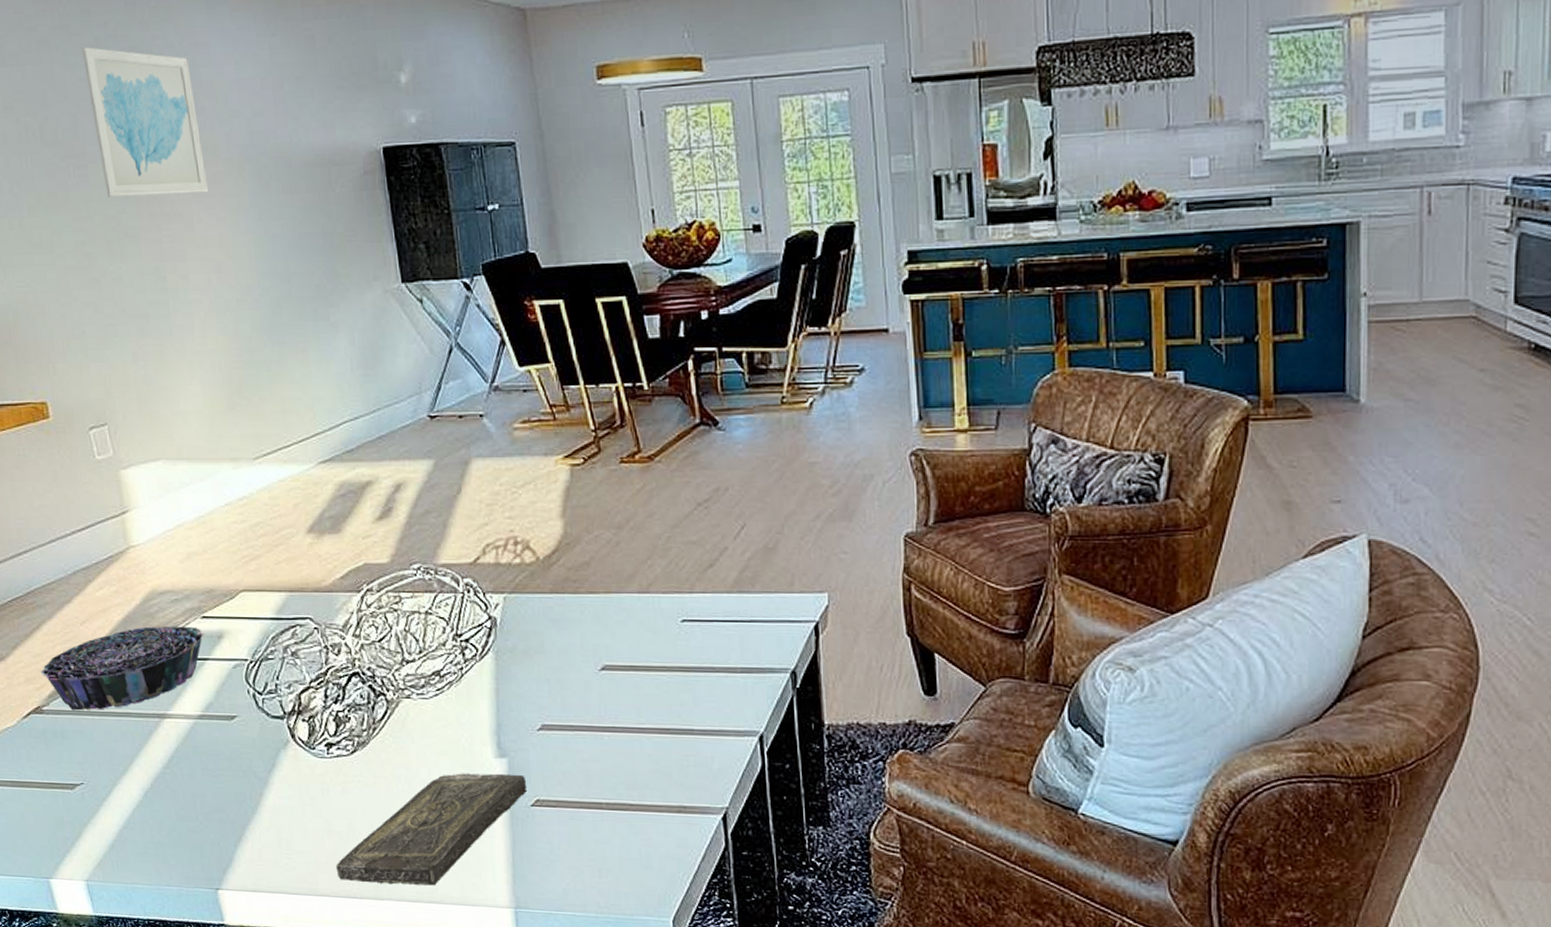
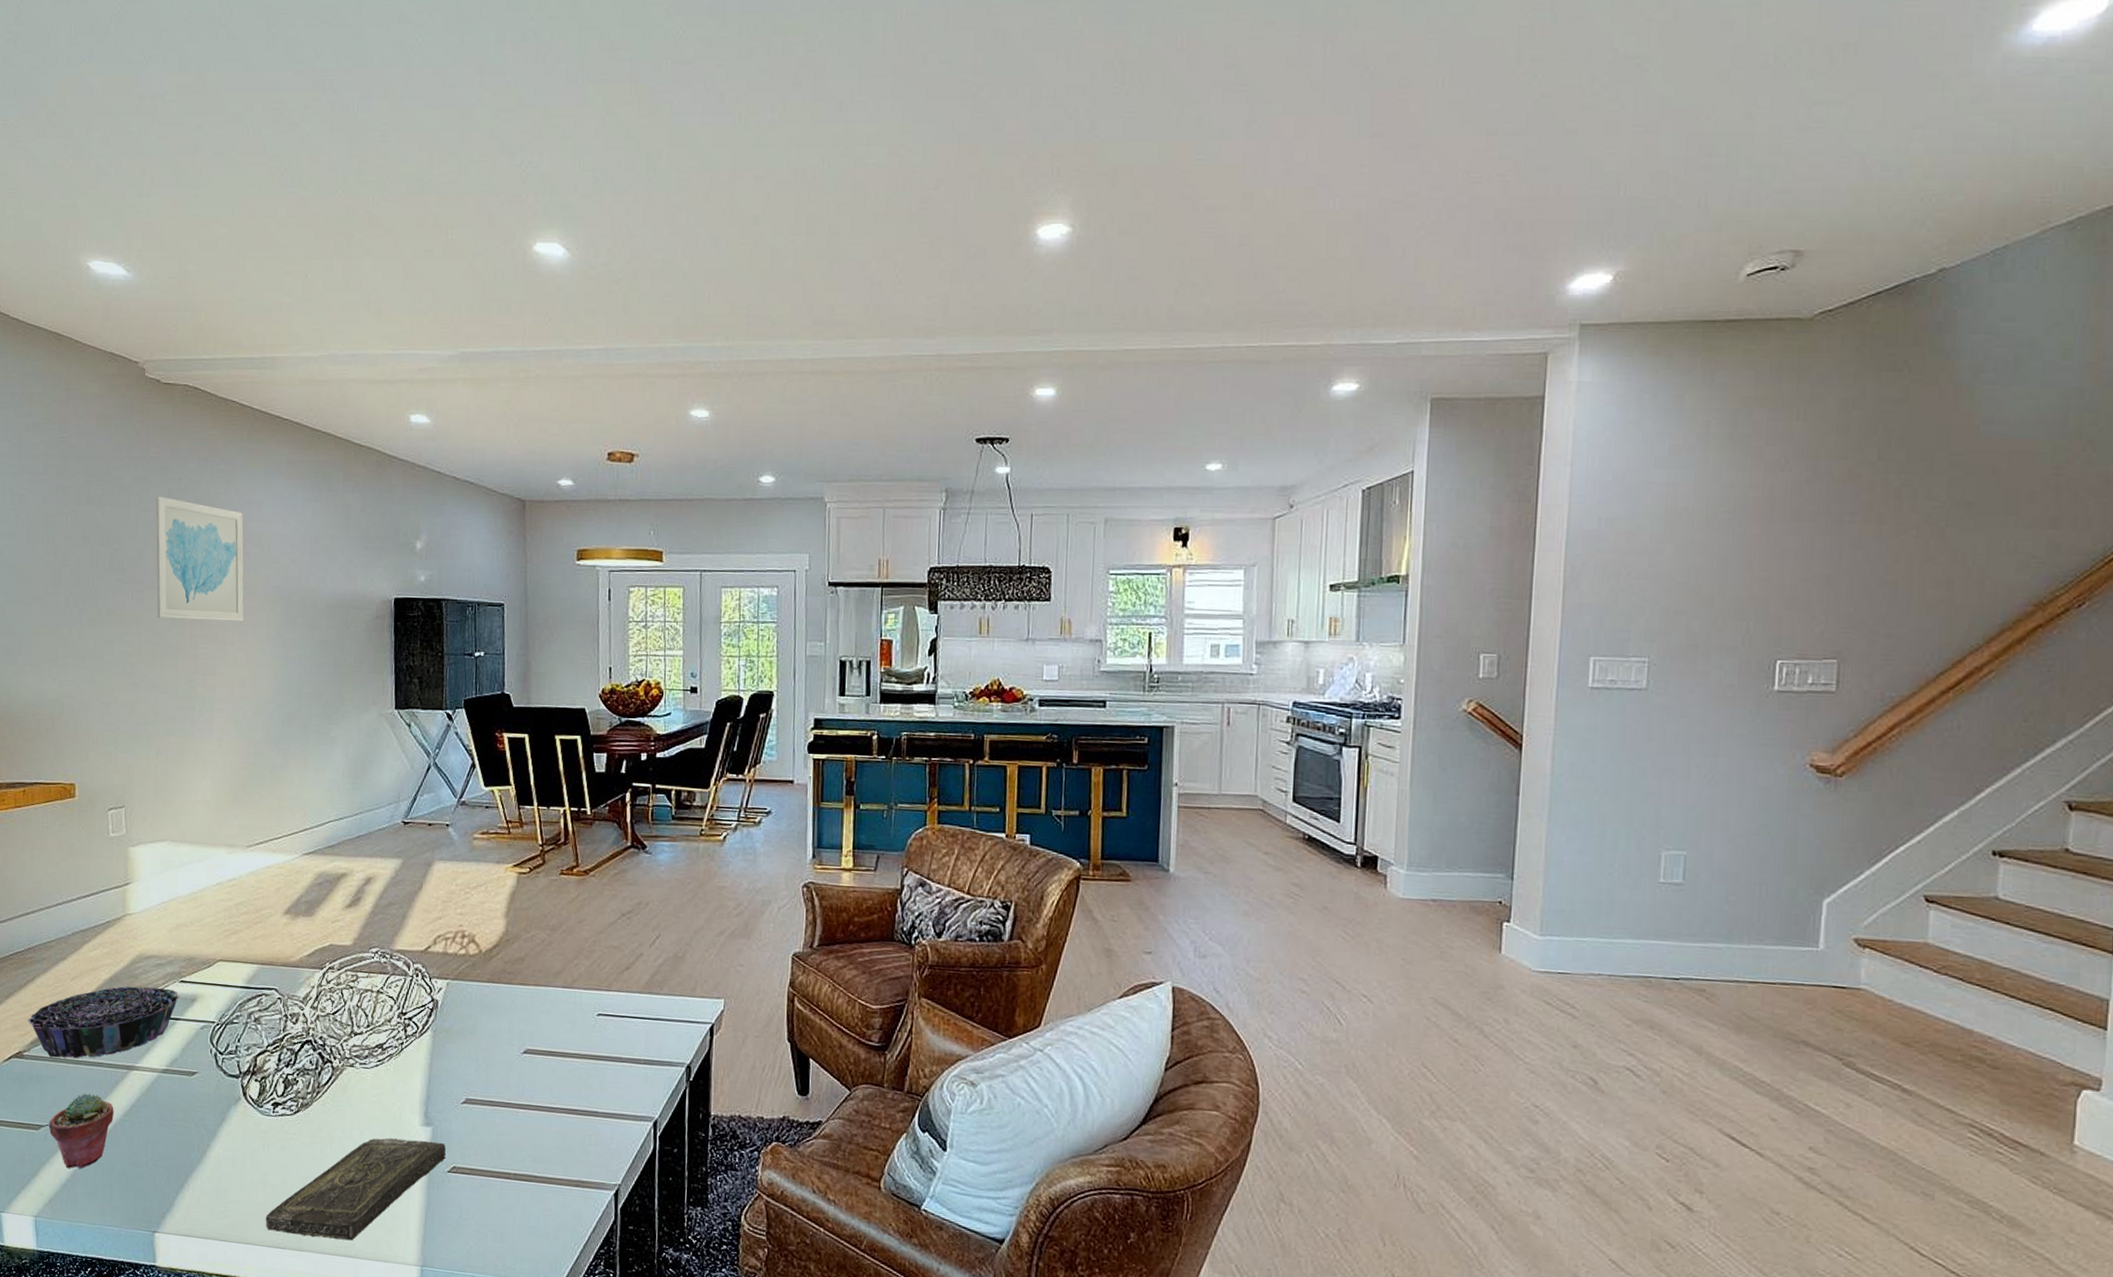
potted succulent: none [83,746,153,829] -> present [48,1093,114,1169]

